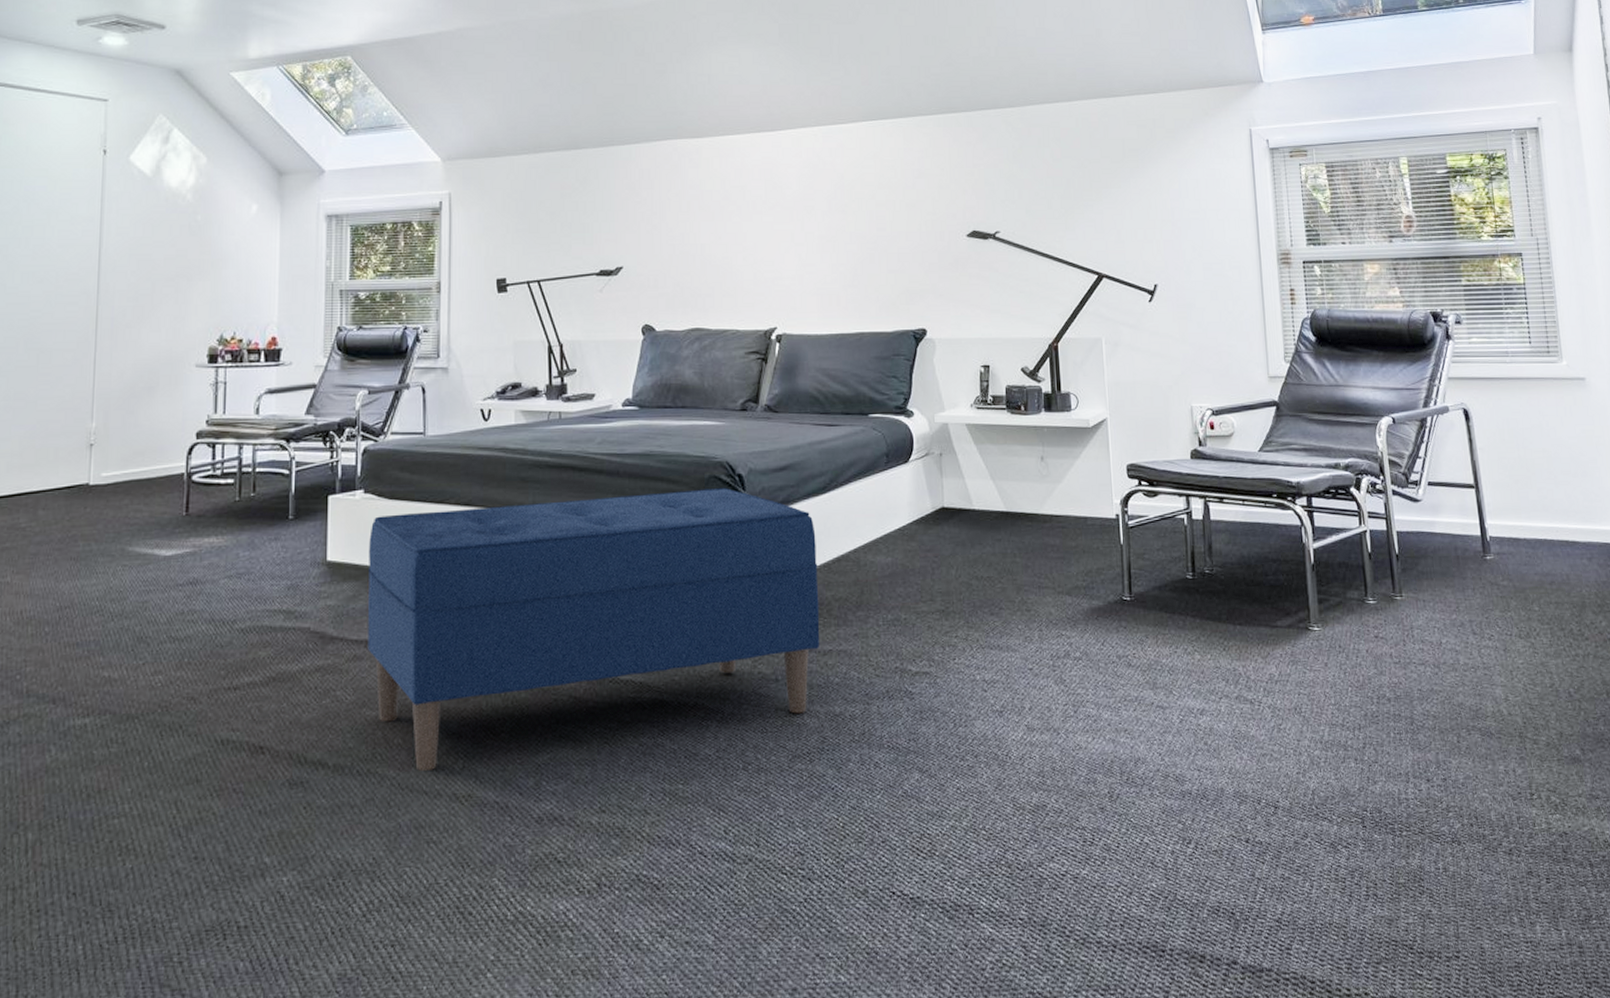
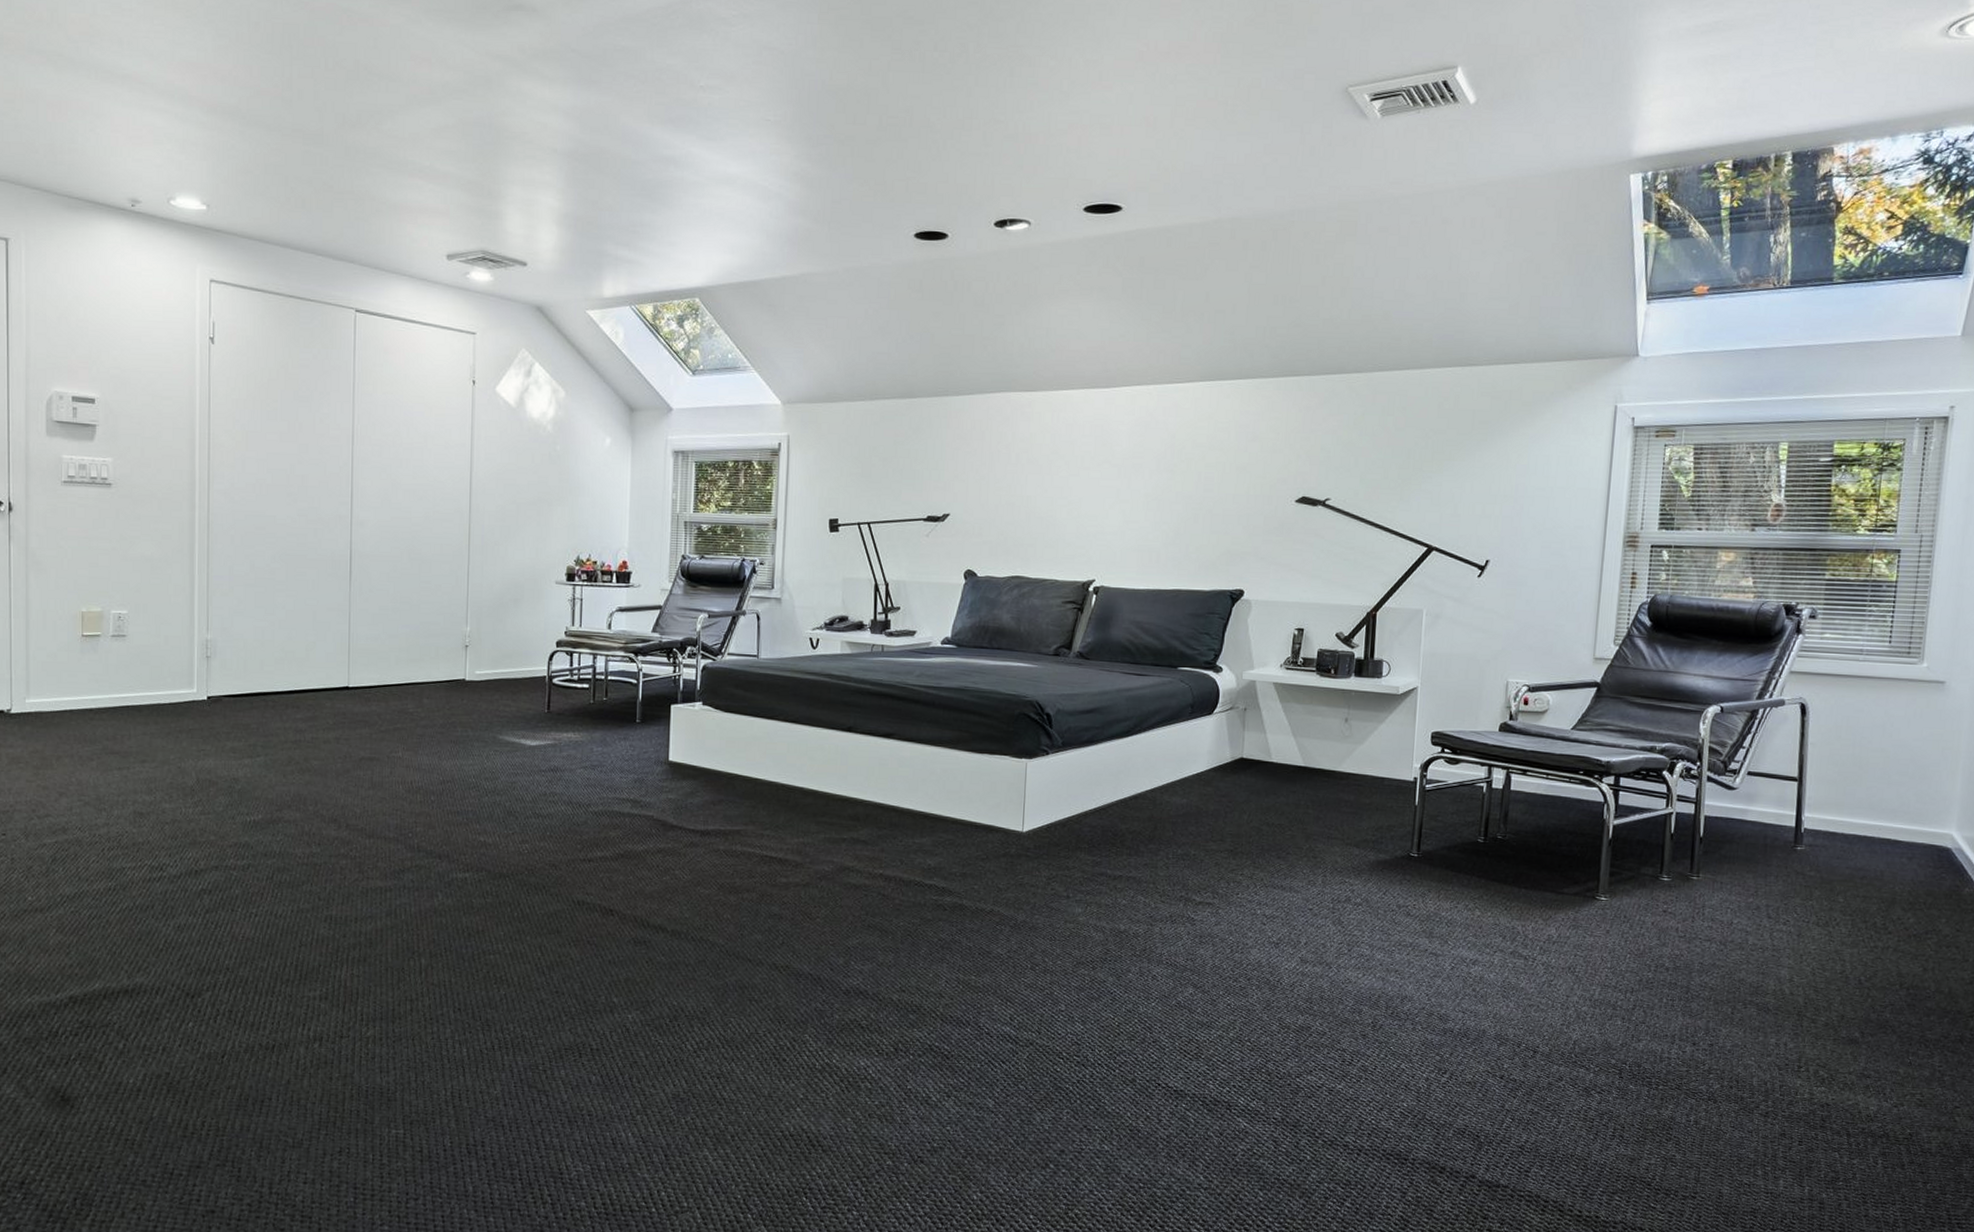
bench: present [367,488,820,771] -> none [703,724,1116,943]

